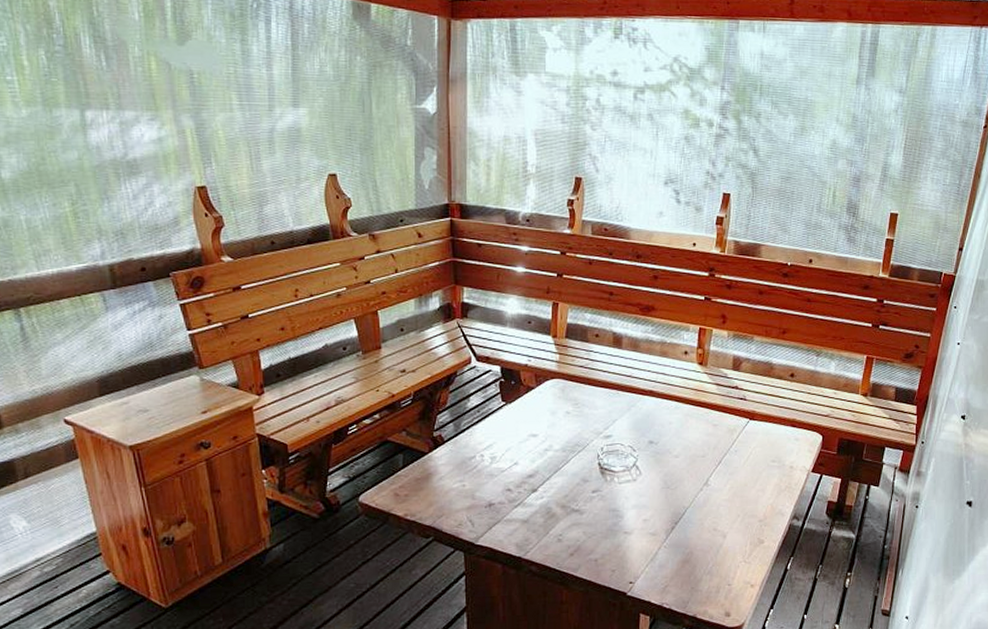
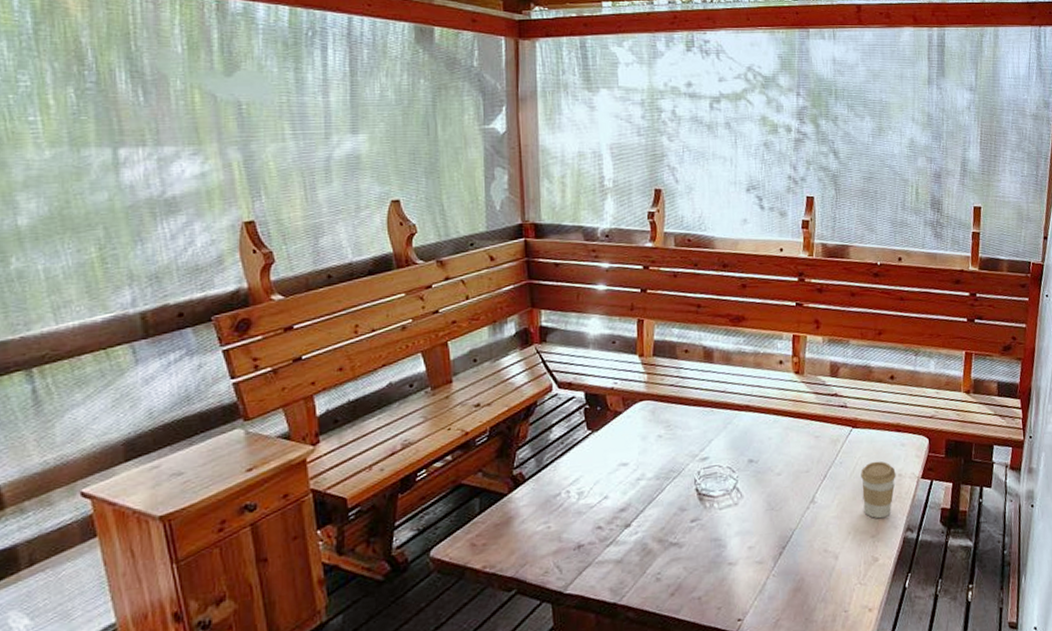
coffee cup: none [754,452,788,505] -> present [861,461,896,519]

